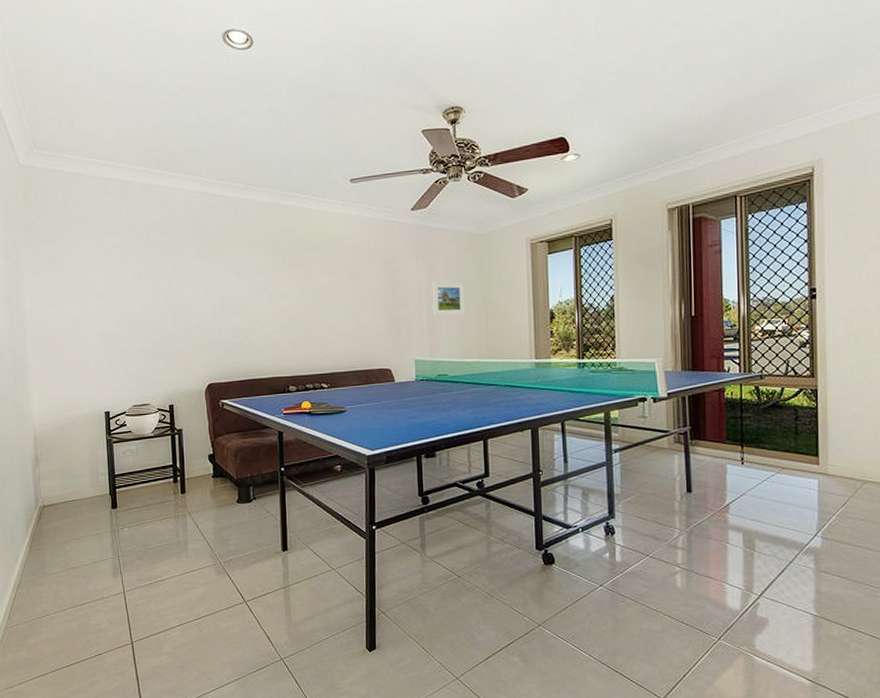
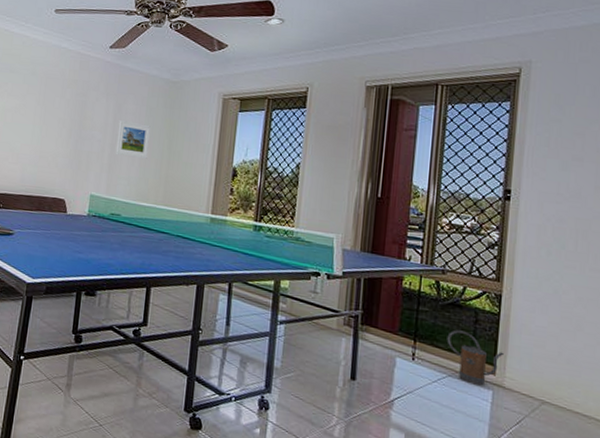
watering can: none [771,429,826,477] -> present [446,330,505,386]

